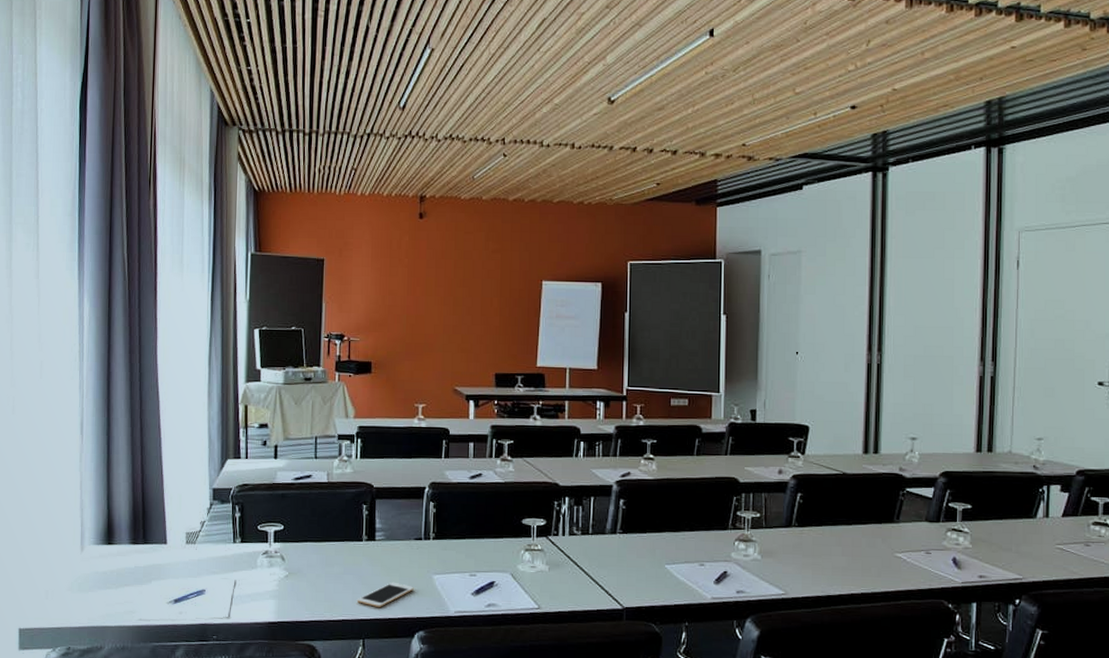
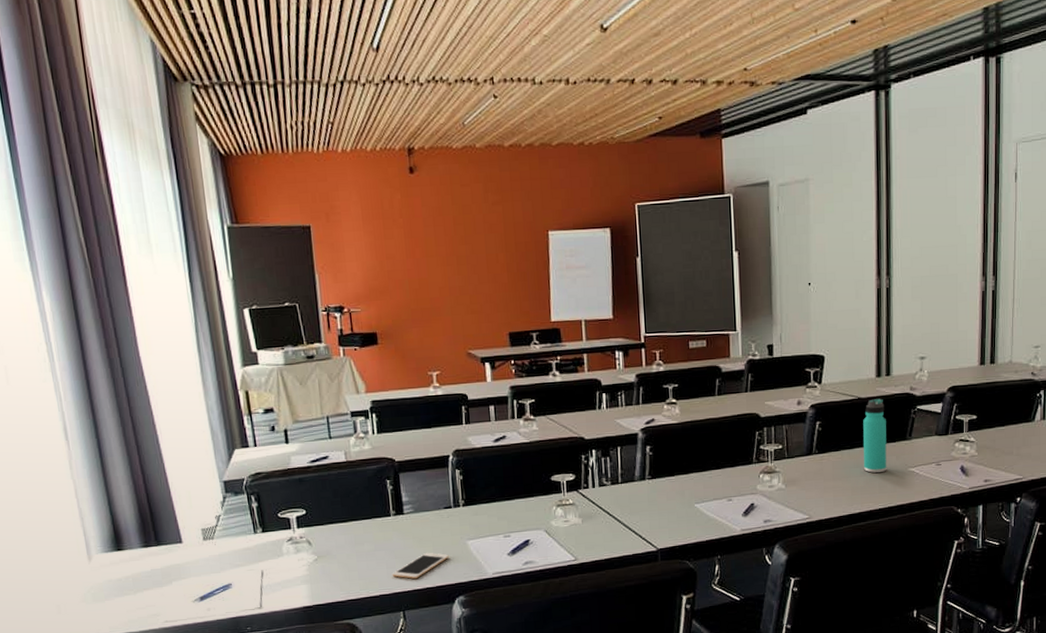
thermos bottle: none [845,476,872,555] -> present [863,398,887,473]

